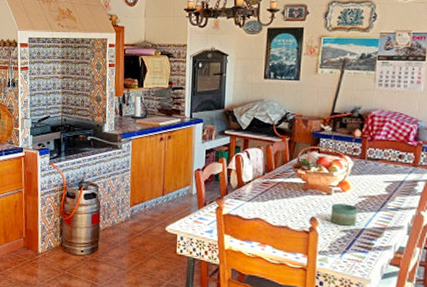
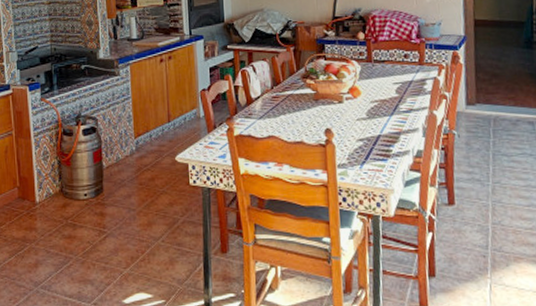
candle: present [330,203,358,226] -> none [344,111,372,134]

